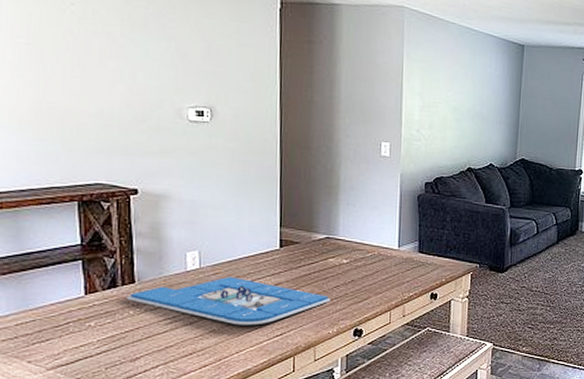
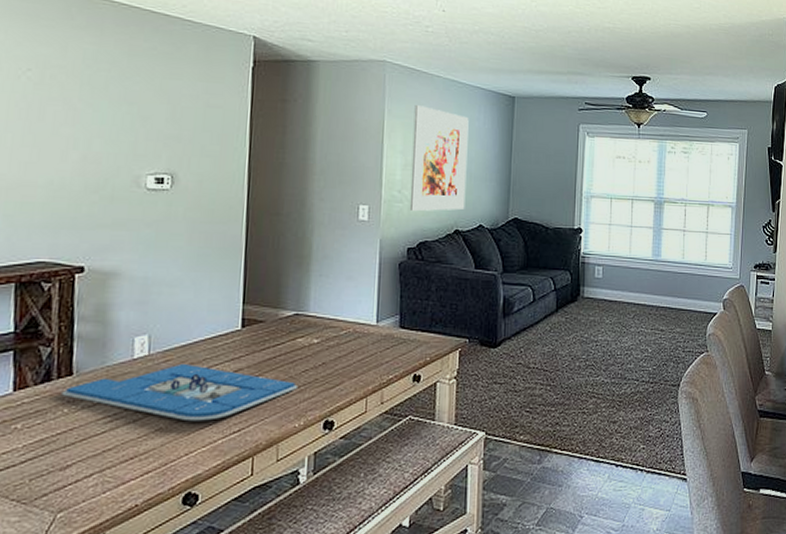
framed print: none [427,50,481,150] -> present [409,105,469,212]

